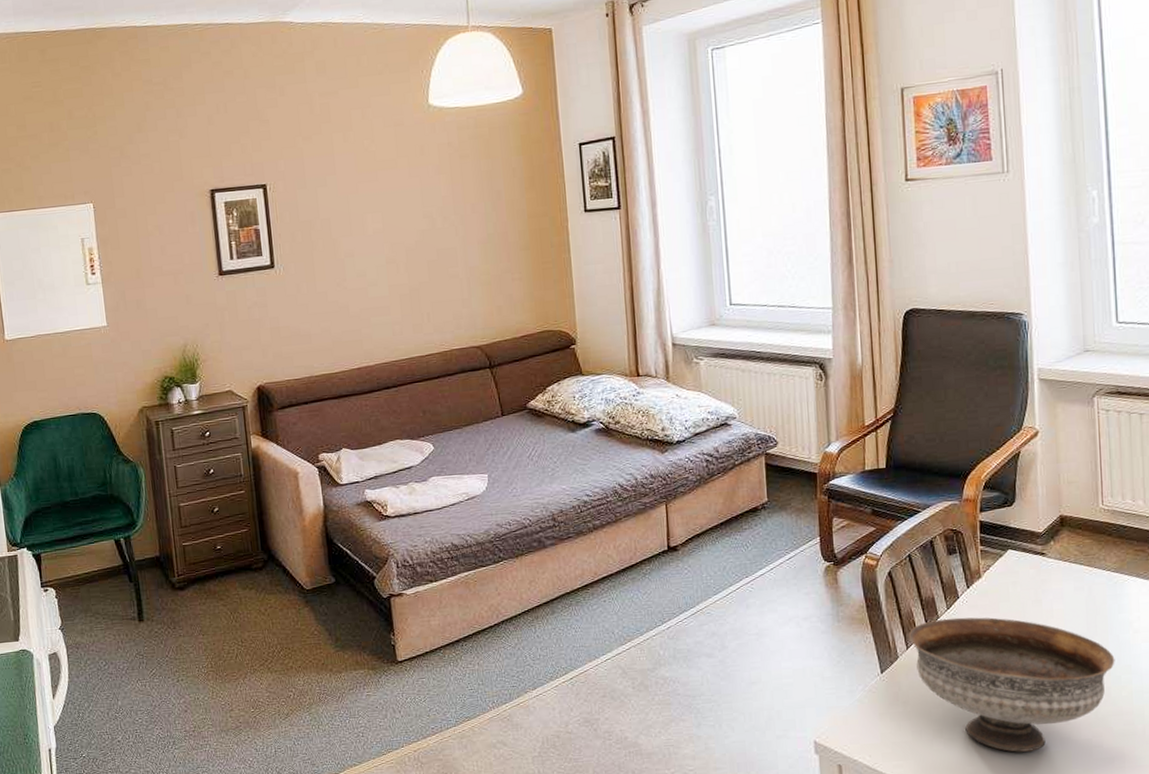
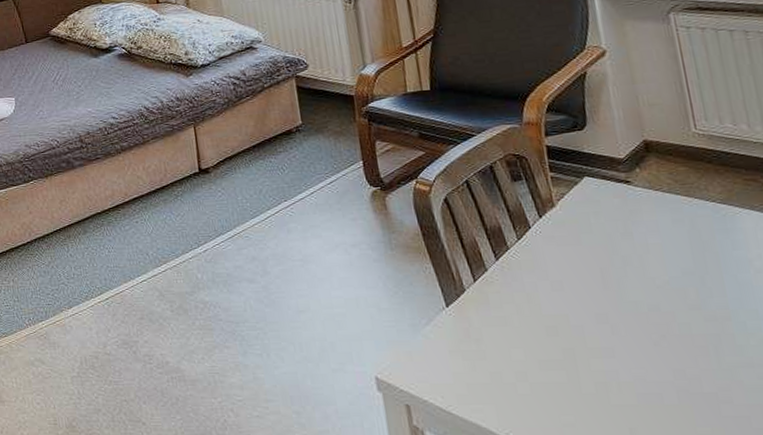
bowl: present [908,617,1115,752] -> none [474,249,736,403]

